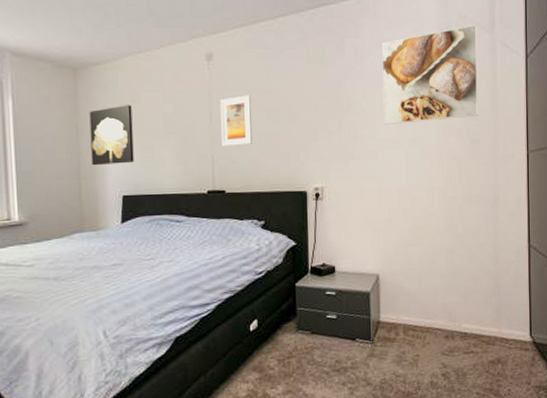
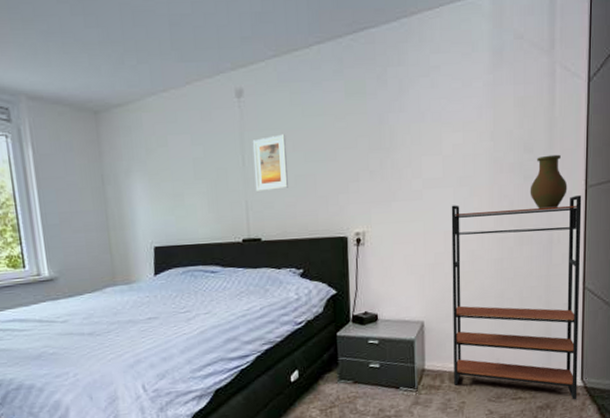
wall art: present [89,105,134,166] -> none [114,149,164,217]
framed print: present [381,24,478,125] -> none [427,45,534,163]
bookshelf: none [404,159,527,356] -> present [451,195,582,400]
vase: none [476,121,511,171] -> present [530,154,568,210]

